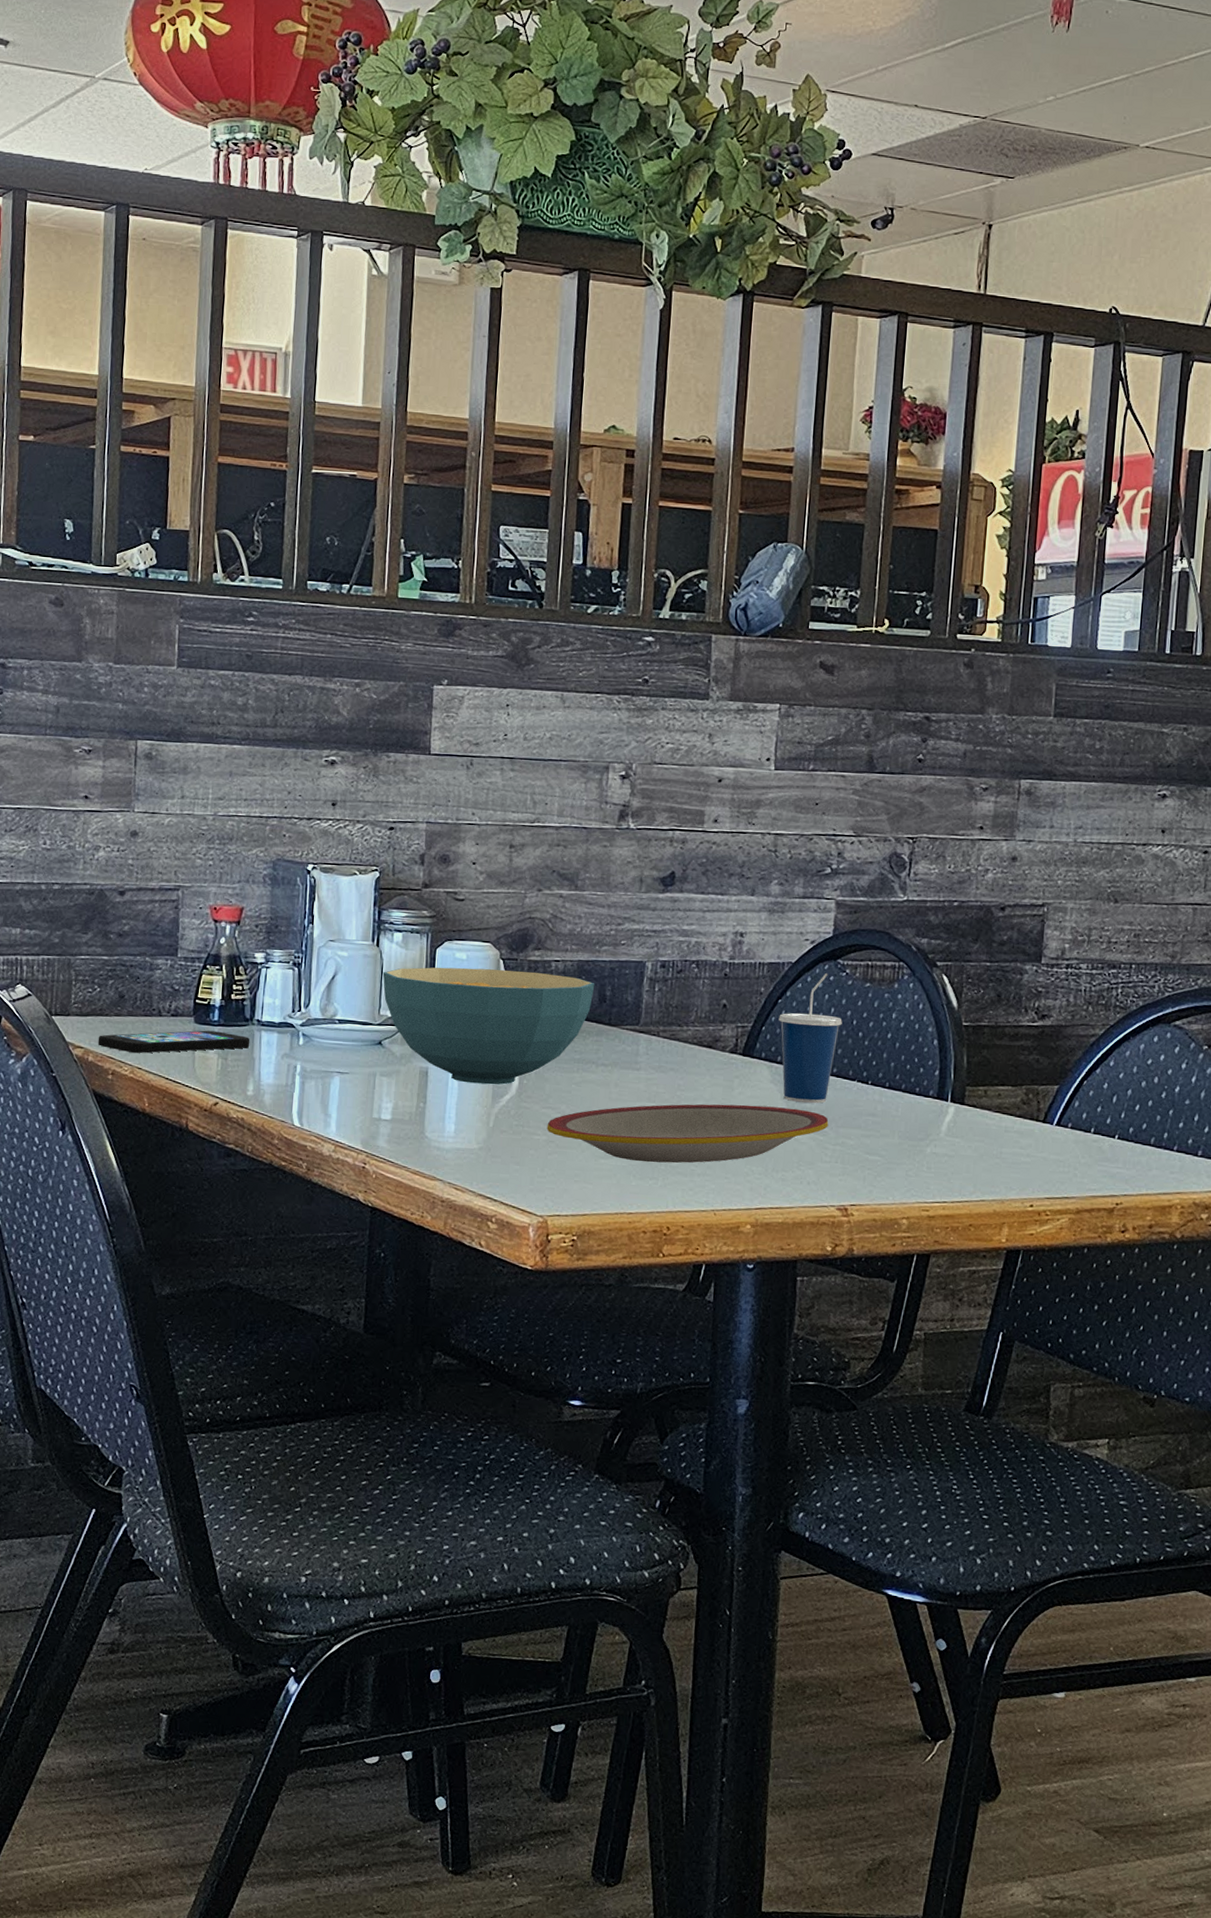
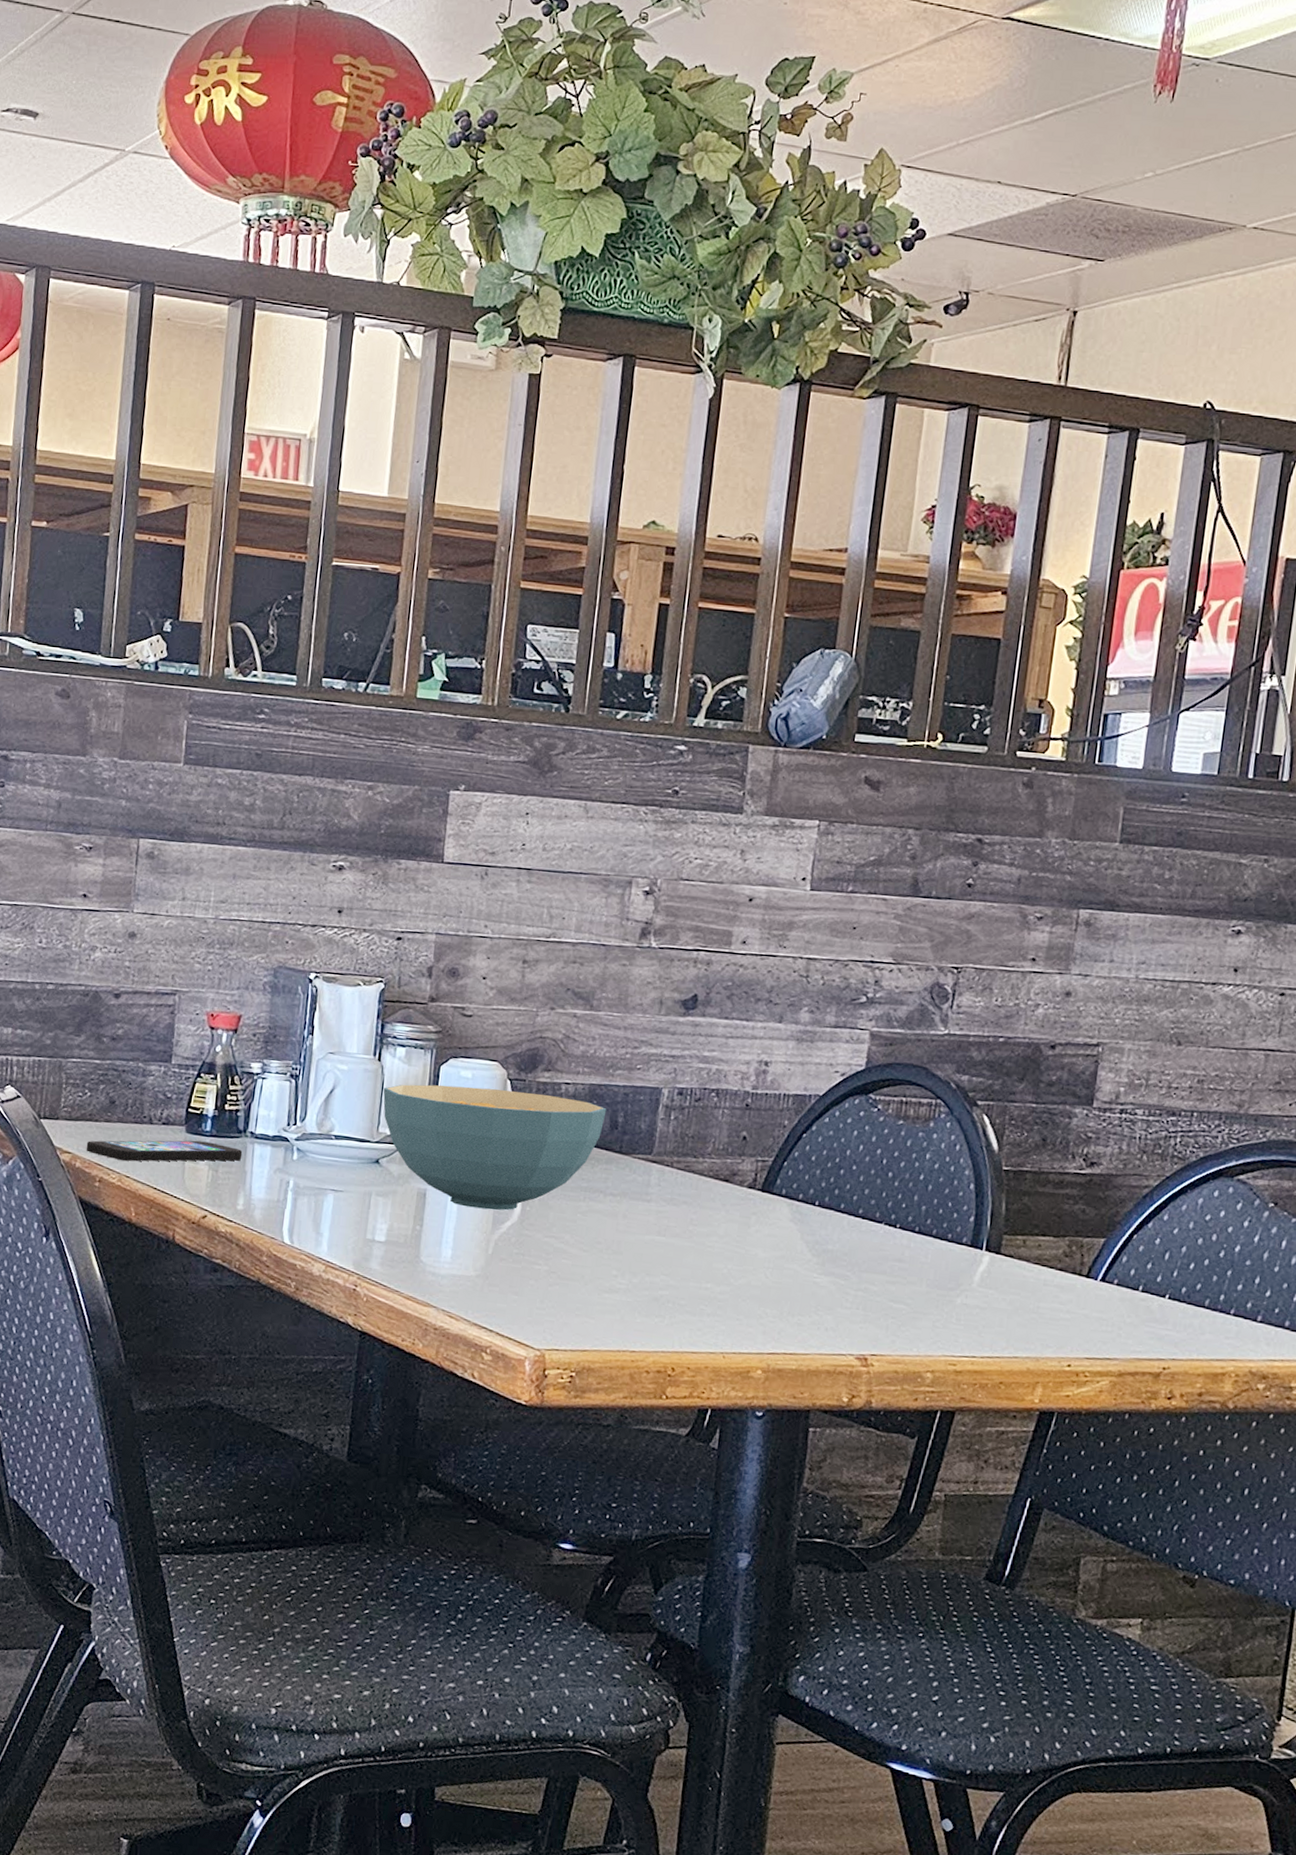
plate: present [546,1104,829,1163] -> none [548,1239,851,1302]
cup: present [778,973,842,1103] -> none [802,1108,871,1246]

